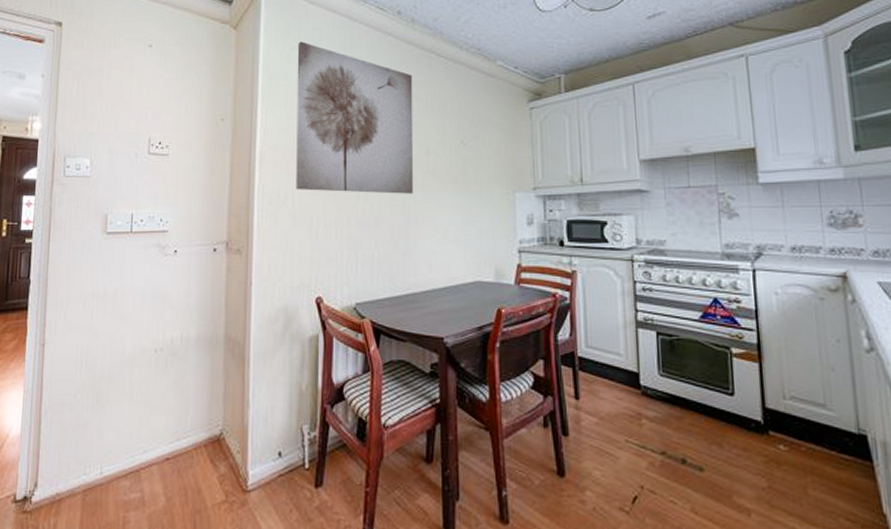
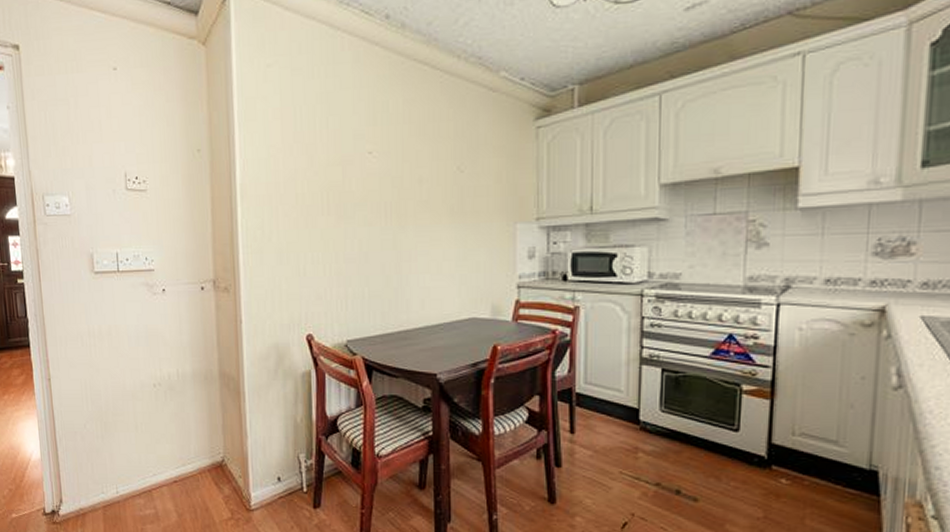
wall art: present [296,41,414,194] -> none [274,56,405,228]

